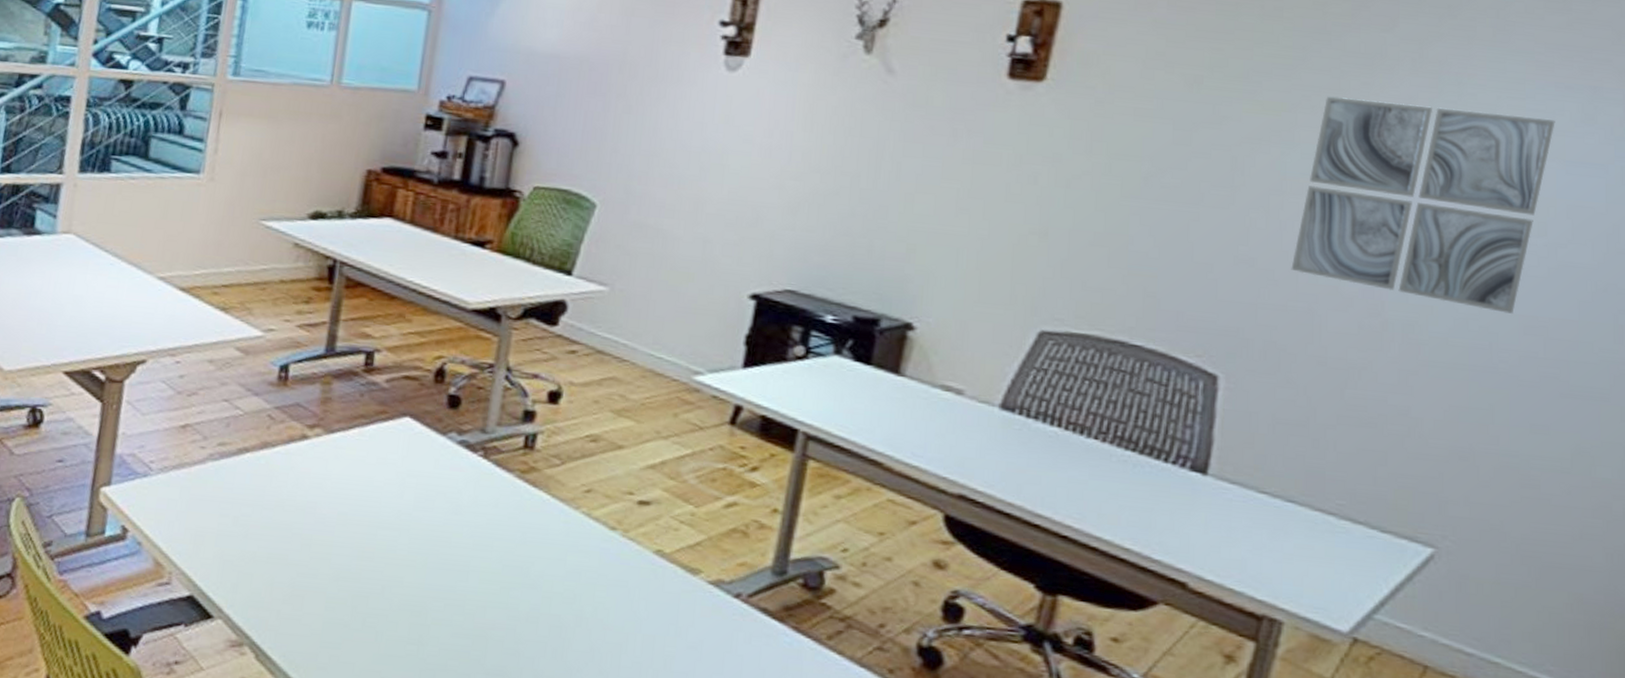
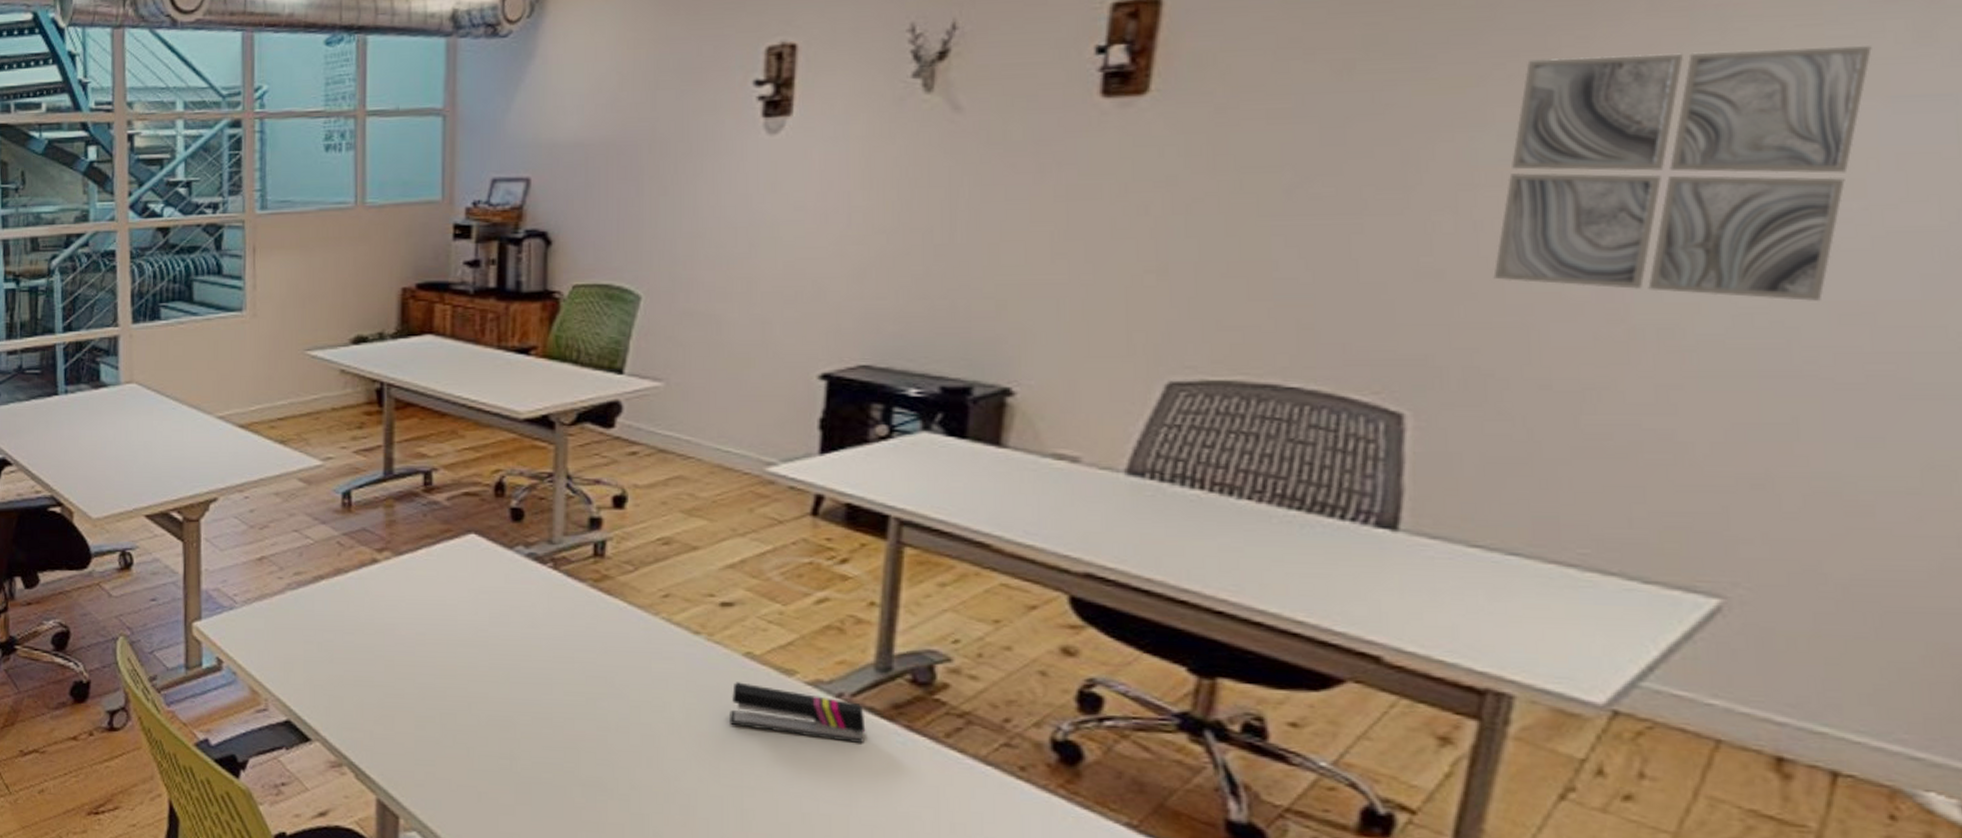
stapler: none [634,578,758,643] -> present [730,682,866,744]

